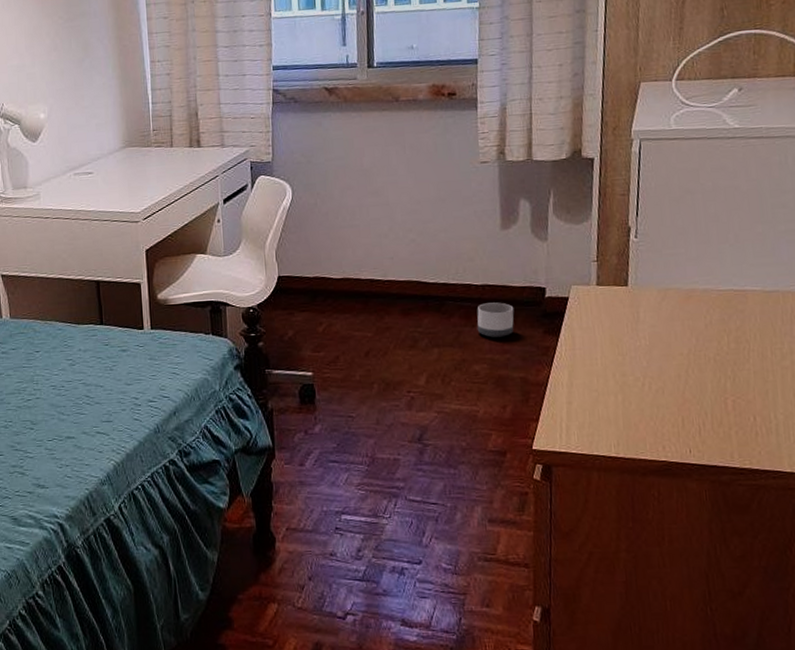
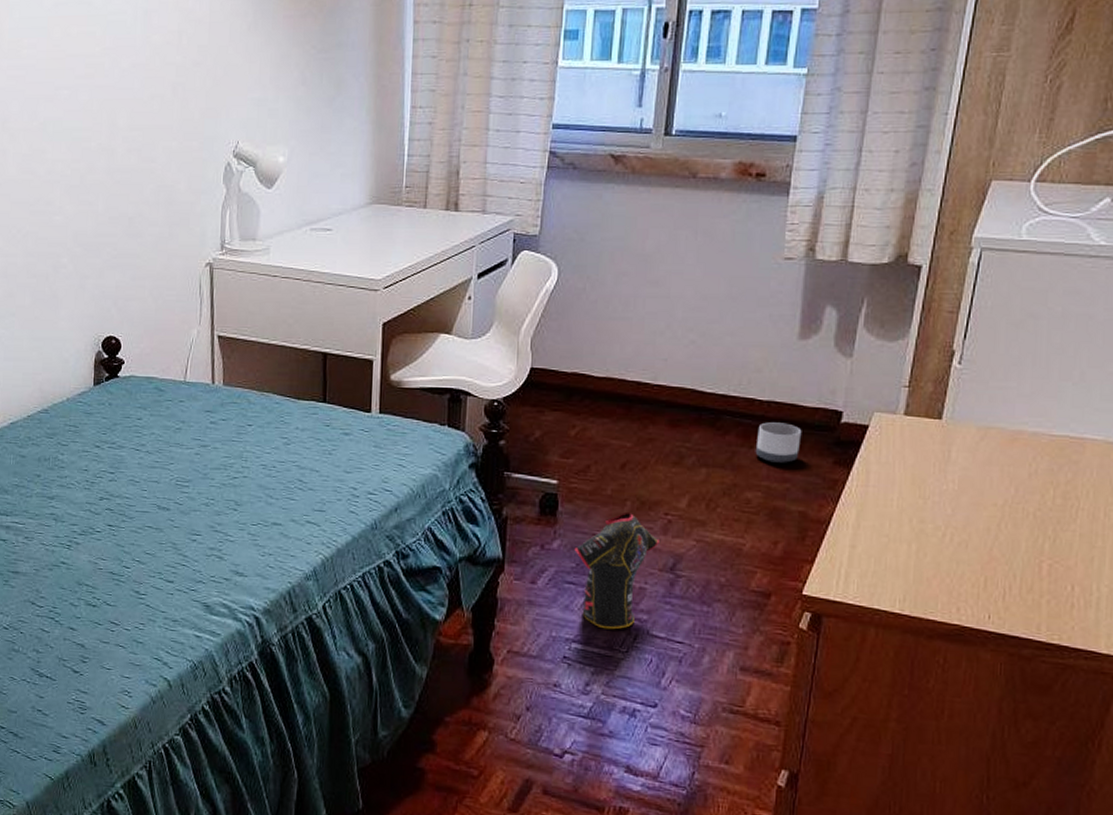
shirt: none [334,394,406,499] -> present [574,513,659,630]

